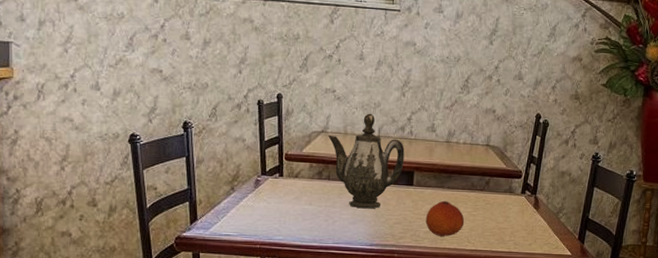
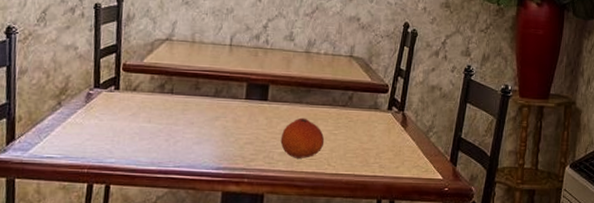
teapot: present [328,113,405,209] -> none [173,19,259,127]

